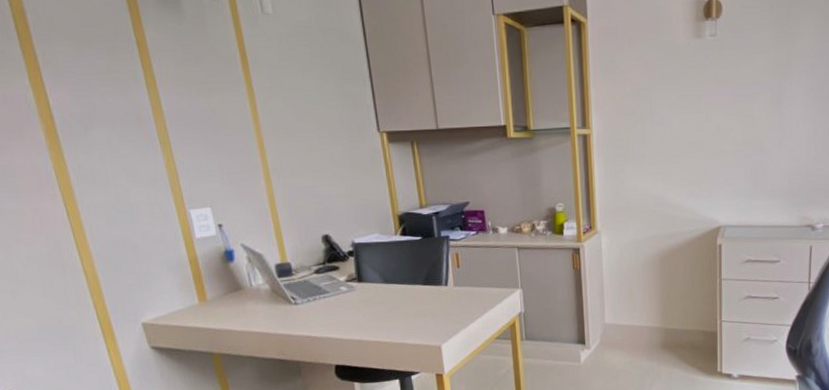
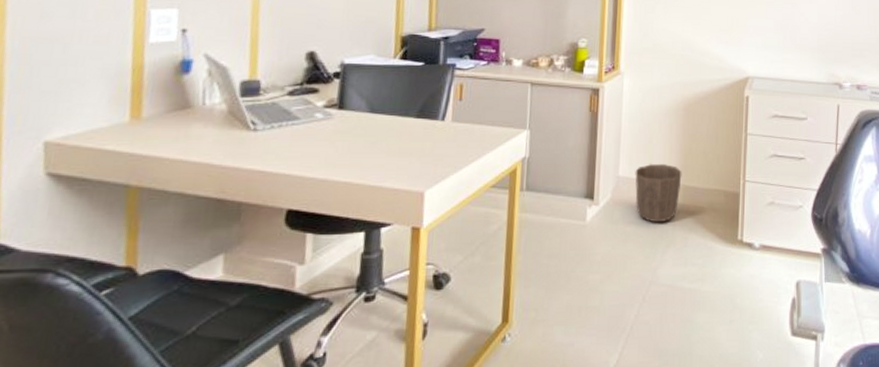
waste basket: none [619,310,663,361] -> present [635,163,682,223]

